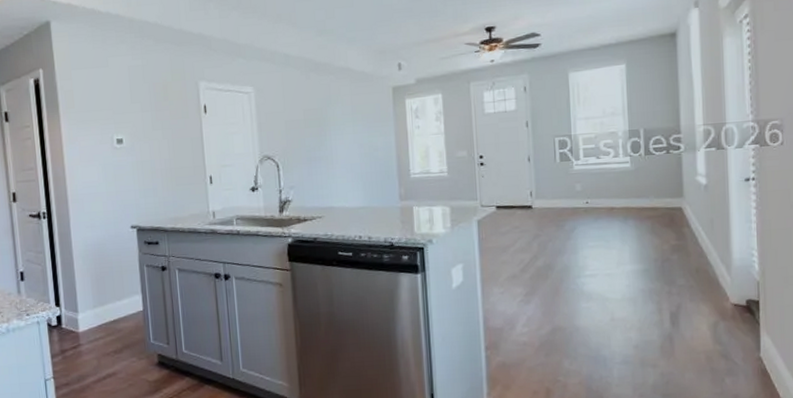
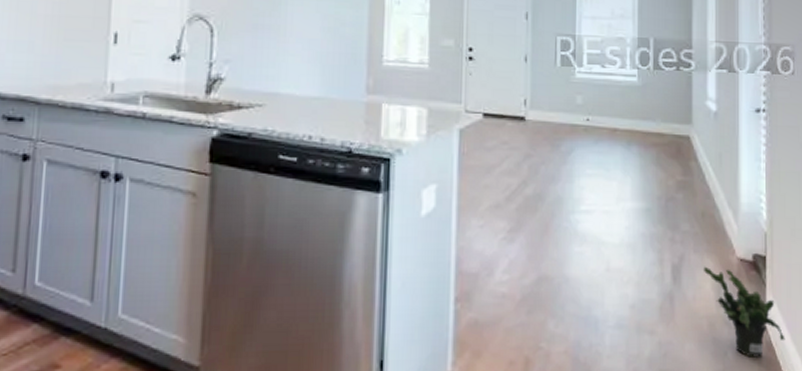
potted plant: none [699,312,780,382] -> present [703,266,785,358]

